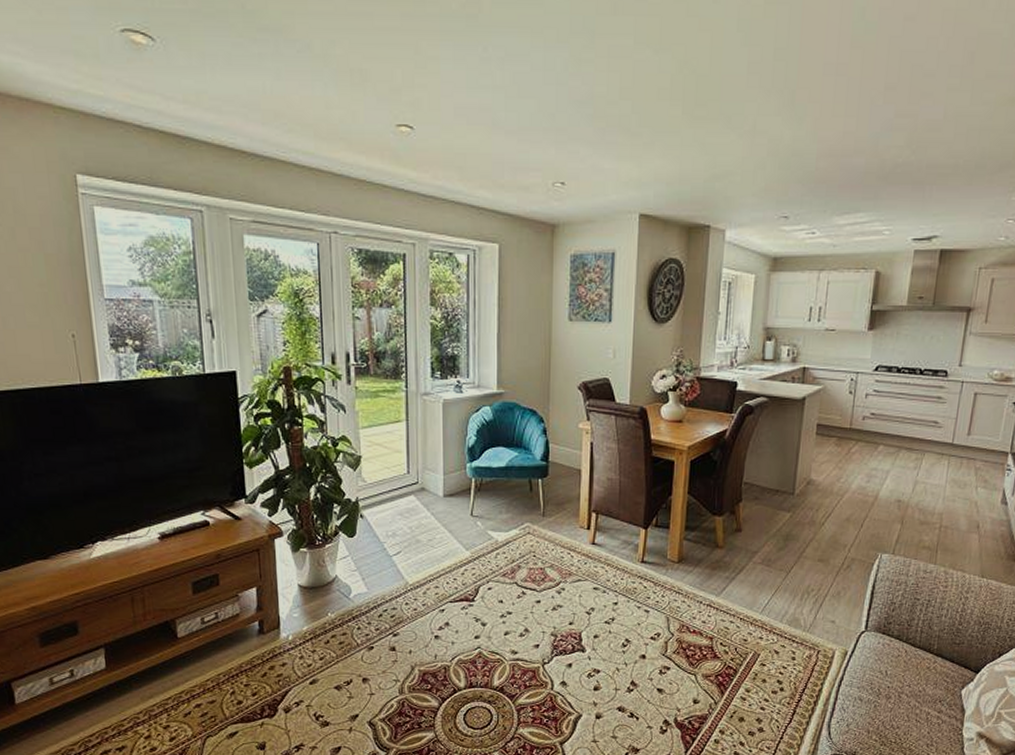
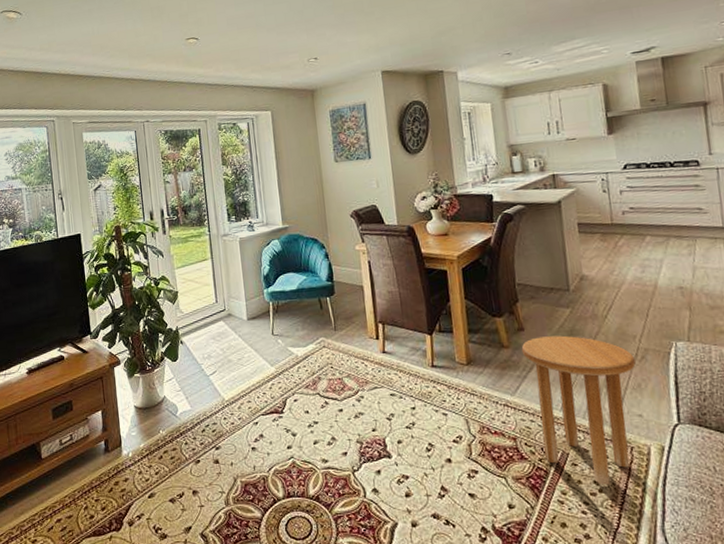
side table: none [735,539,841,684] -> present [521,335,636,485]

